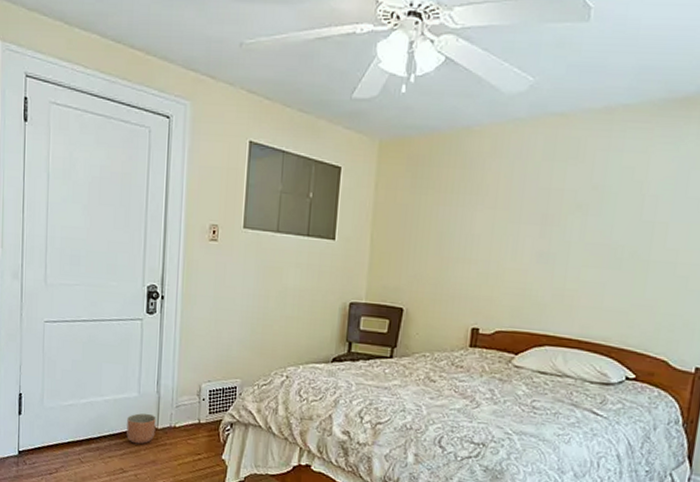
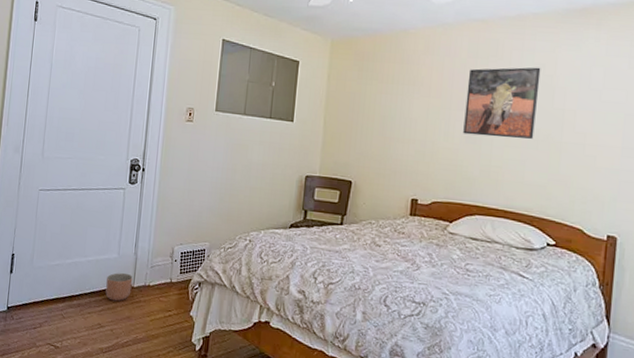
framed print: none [534,171,630,257] -> present [463,67,541,139]

